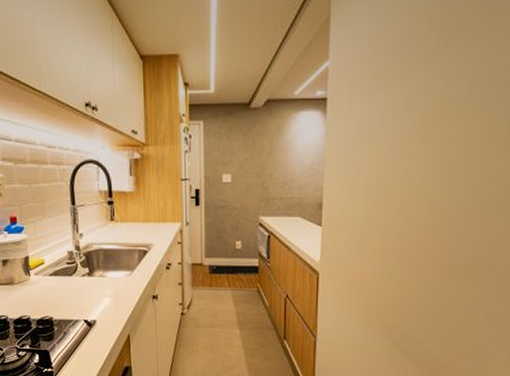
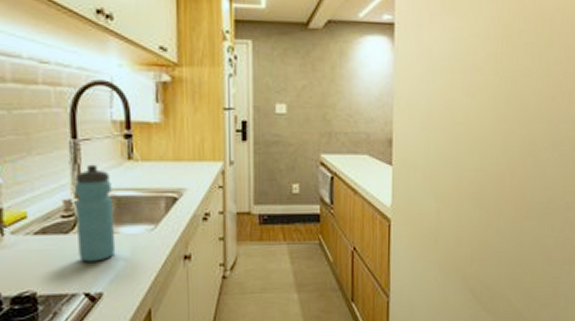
water bottle: none [74,224,104,297] -> present [73,164,116,262]

